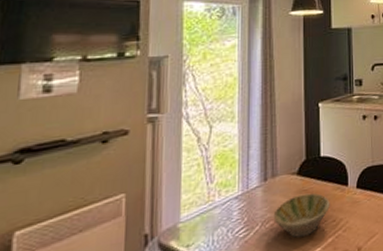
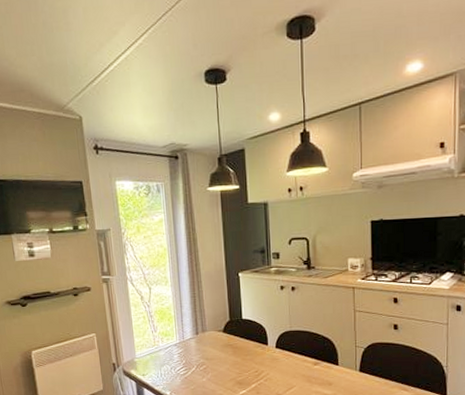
bowl: present [273,193,330,238] -> none [205,348,252,381]

